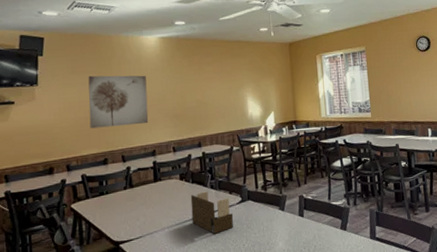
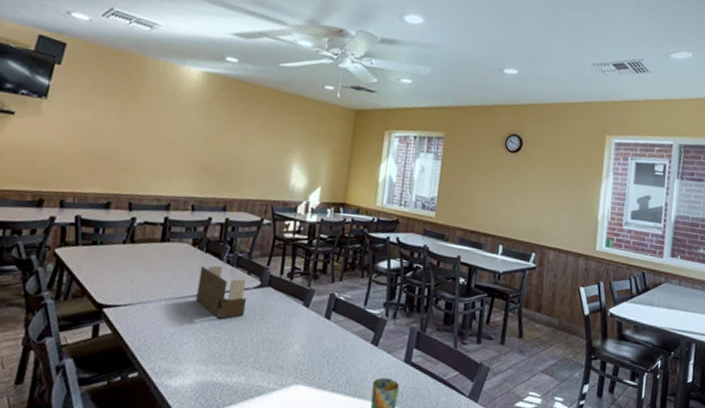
wall art: present [88,75,149,129] -> none [98,99,178,171]

